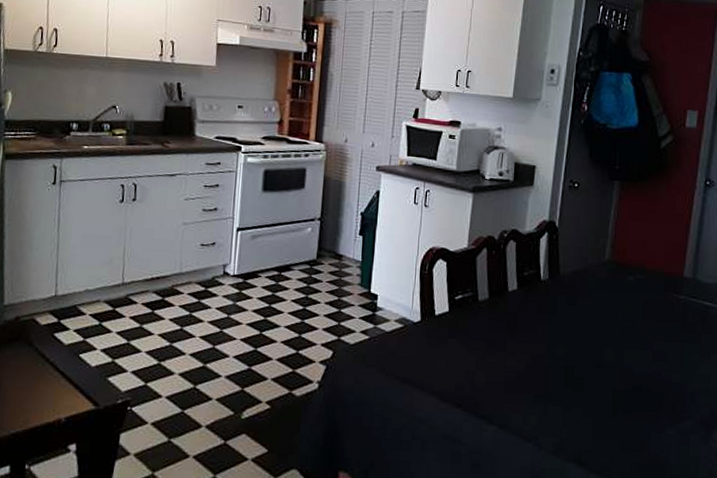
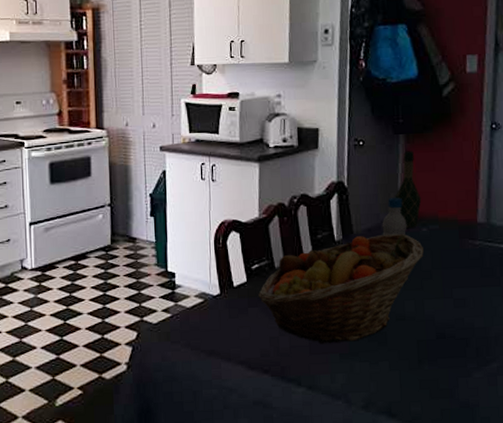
fruit basket: none [459,278,628,384] -> present [258,233,424,344]
bottle: none [588,243,614,282] -> present [382,198,407,235]
wine bottle: none [604,198,630,275] -> present [395,151,422,228]

